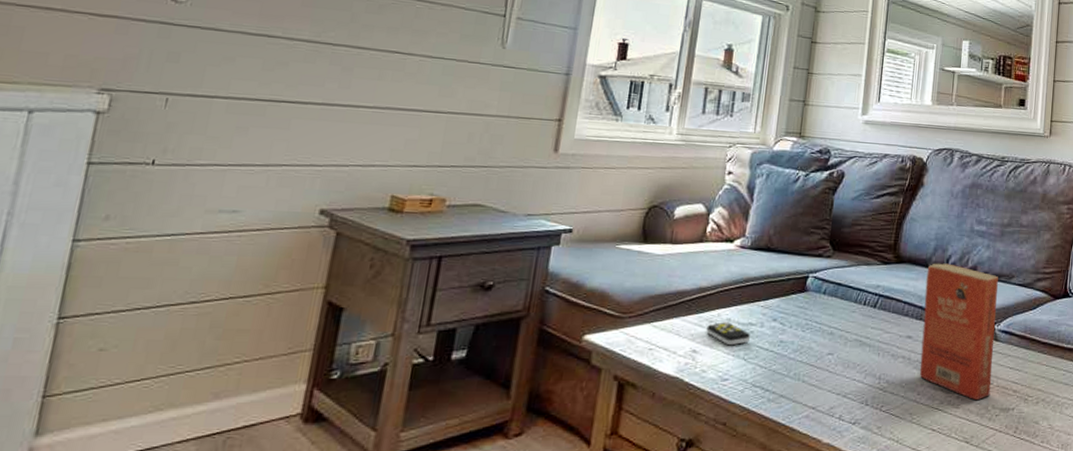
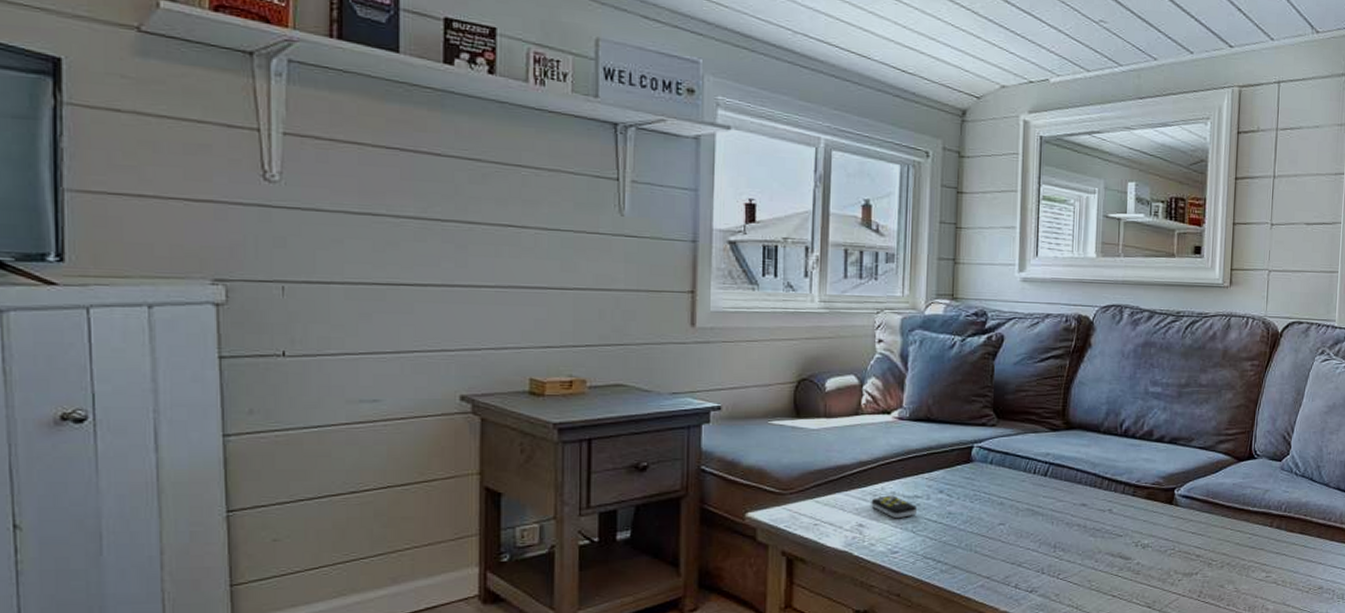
paperback book: present [919,263,998,401] -> none [1096,428,1177,566]

